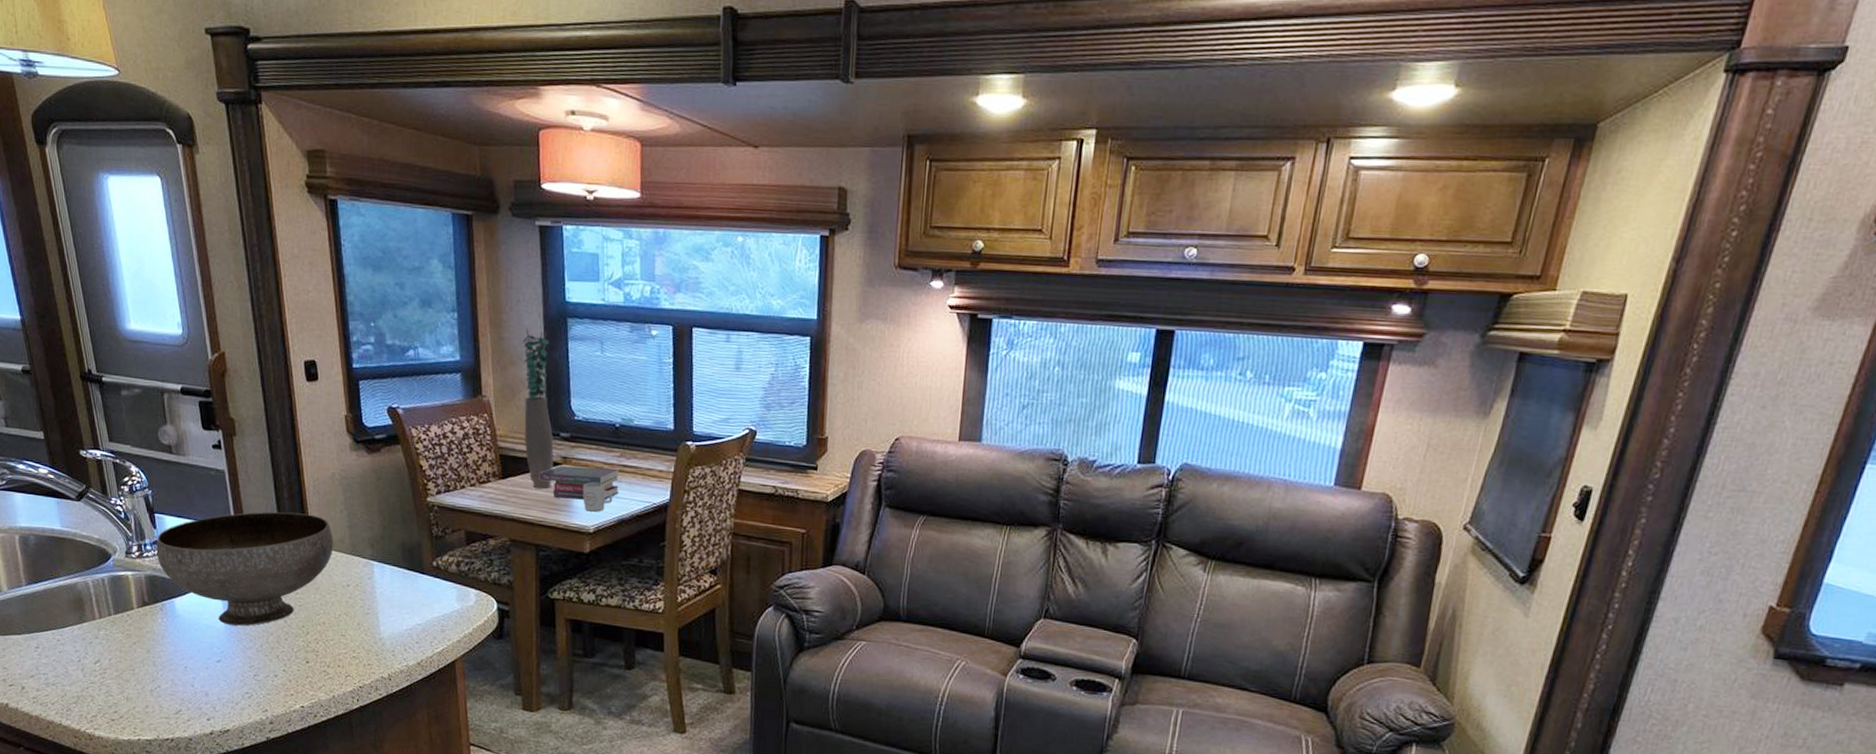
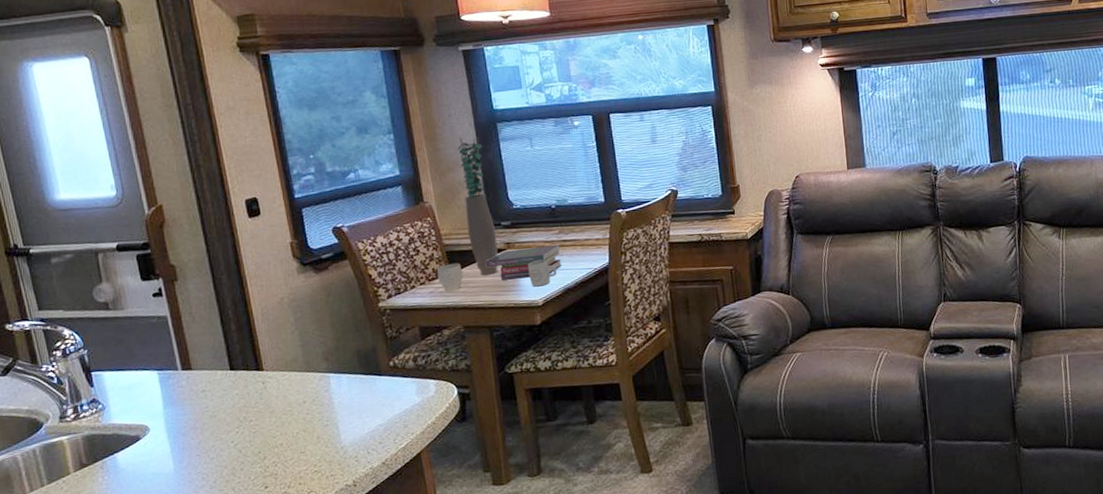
bowl: present [156,511,333,626] -> none [94,341,287,468]
cup: none [488,468,515,500] -> present [436,262,463,292]

